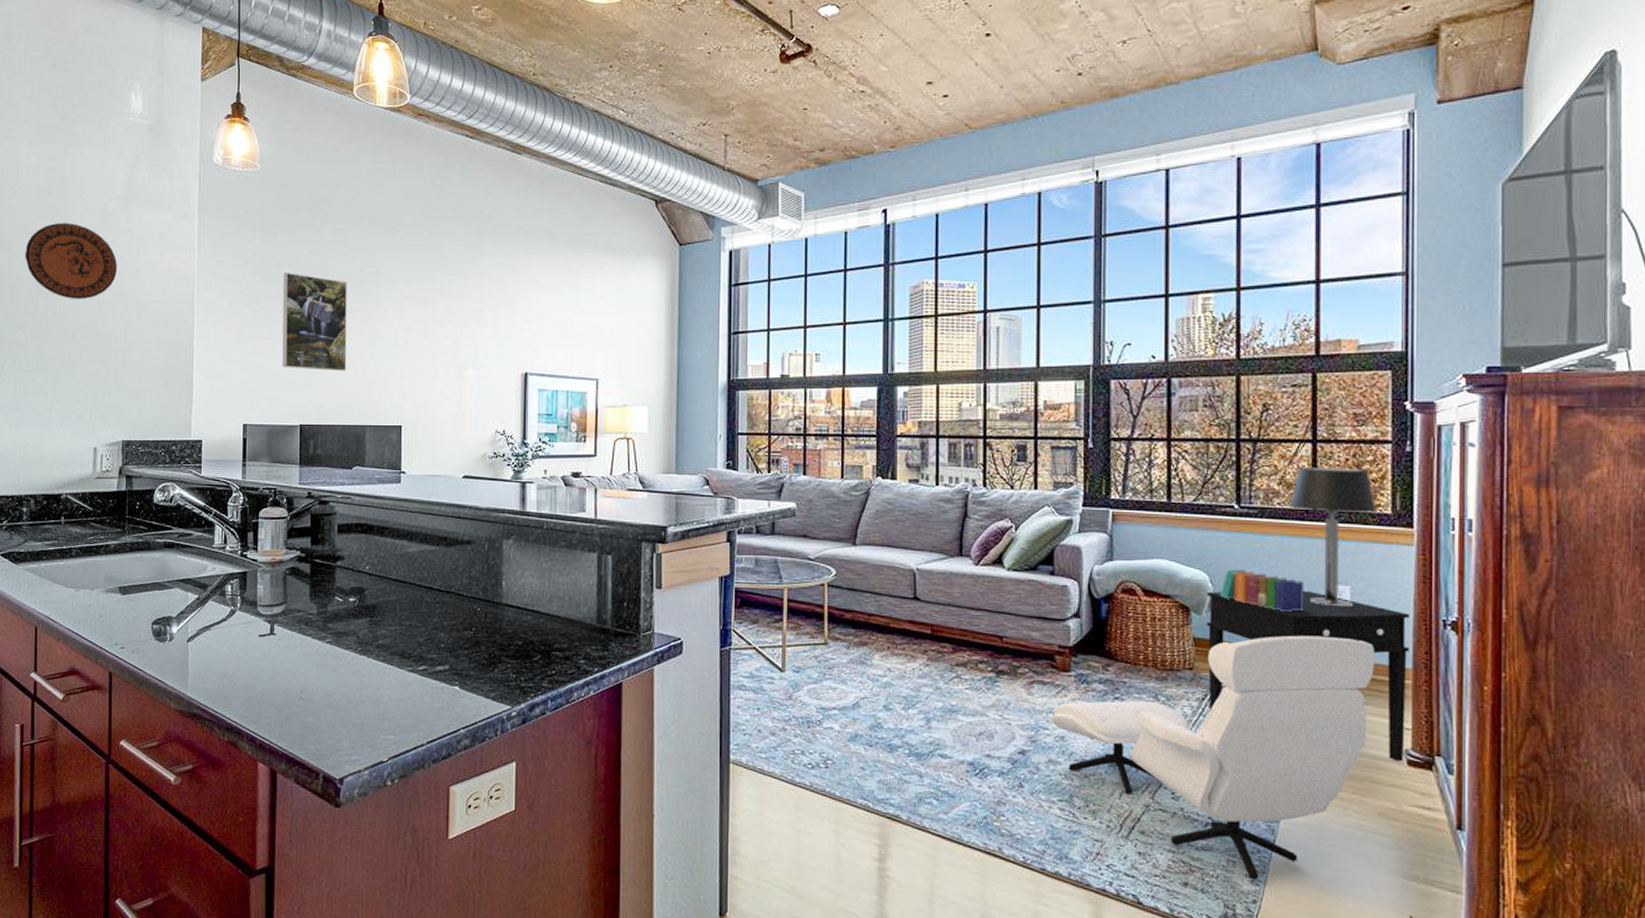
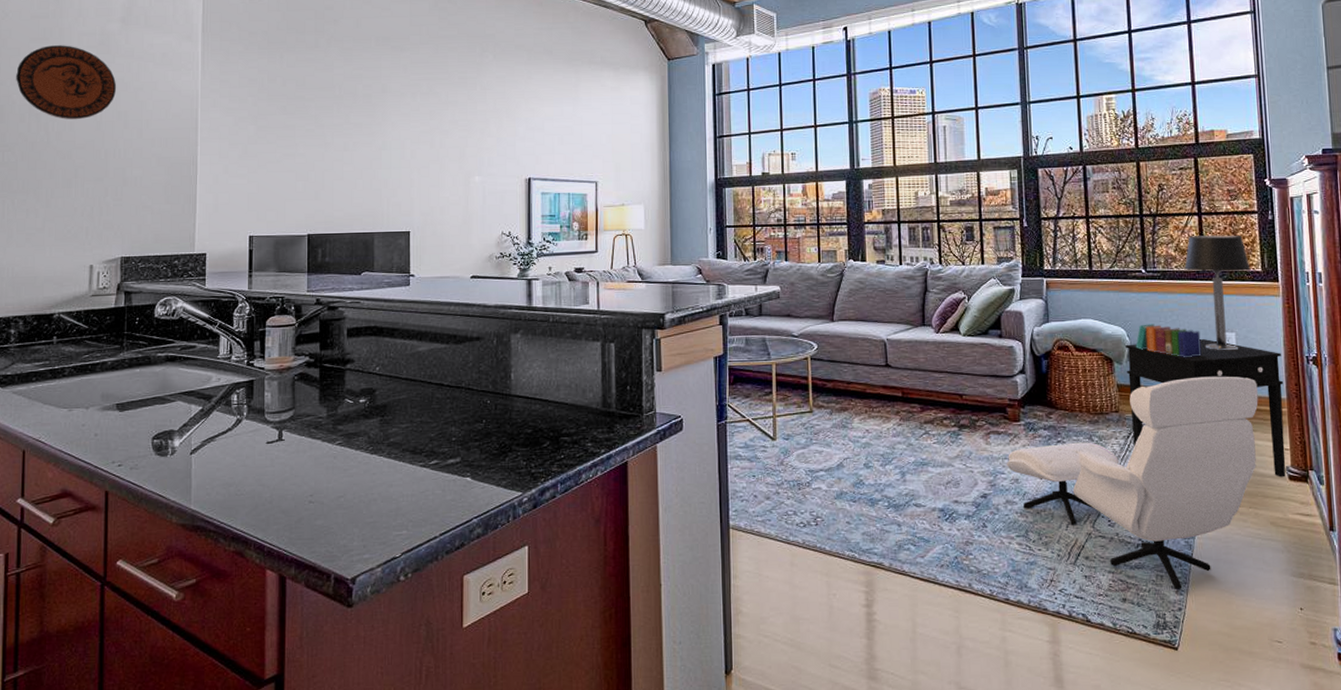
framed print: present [282,273,347,372] -> none [289,90,354,182]

